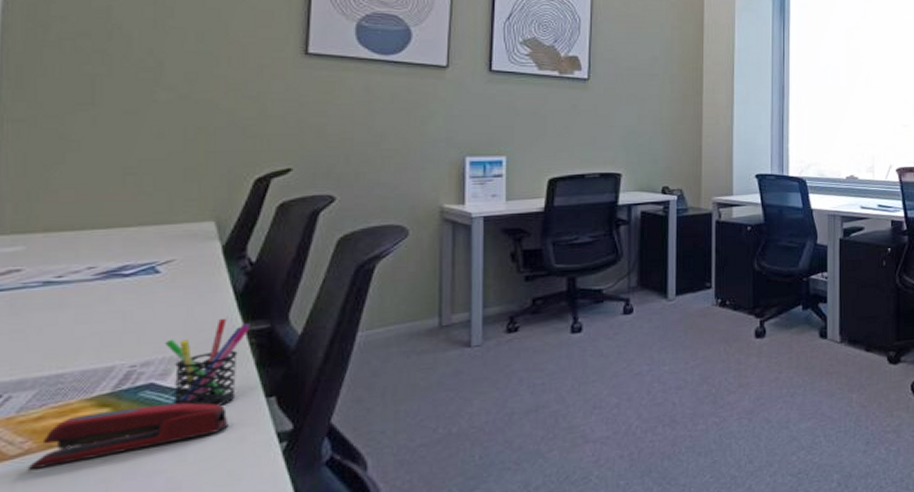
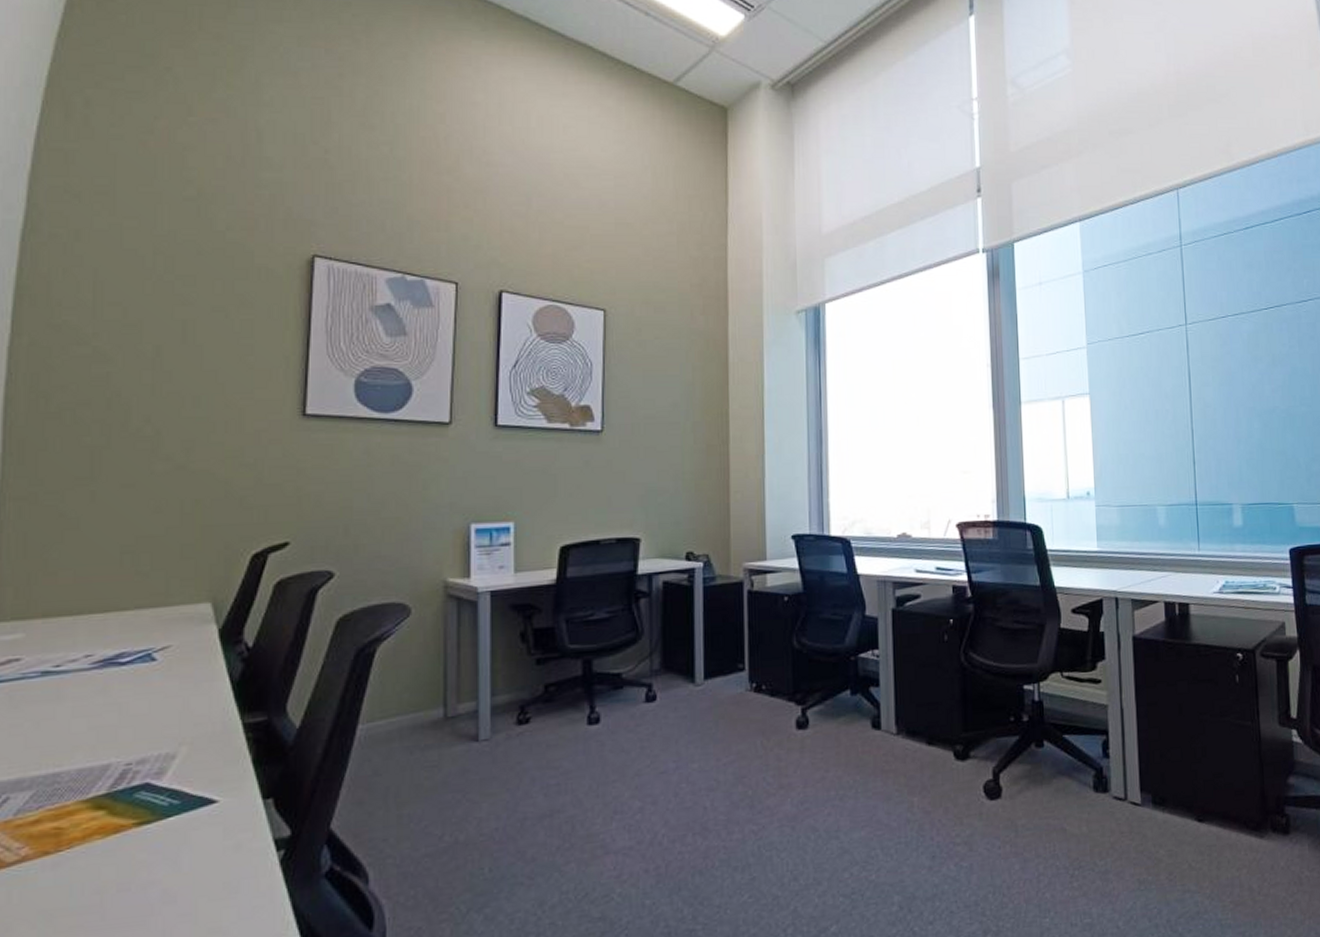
stapler: present [27,402,229,469] -> none [24,804,225,878]
pen holder: present [164,318,251,406] -> none [160,709,247,809]

